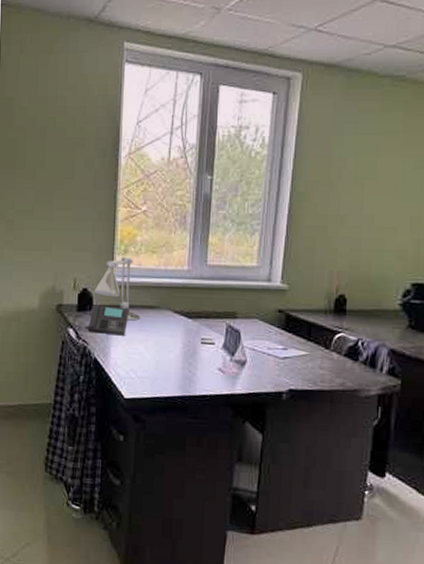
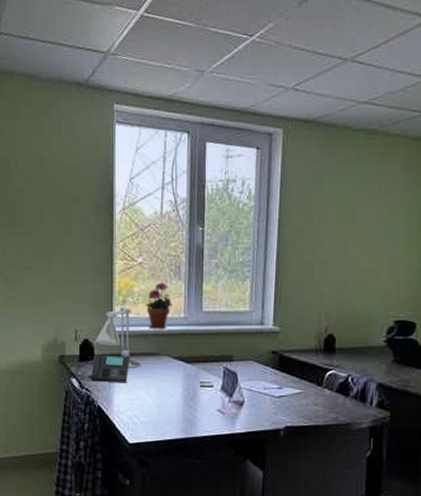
potted plant: none [148,232,177,283] -> present [146,282,173,330]

